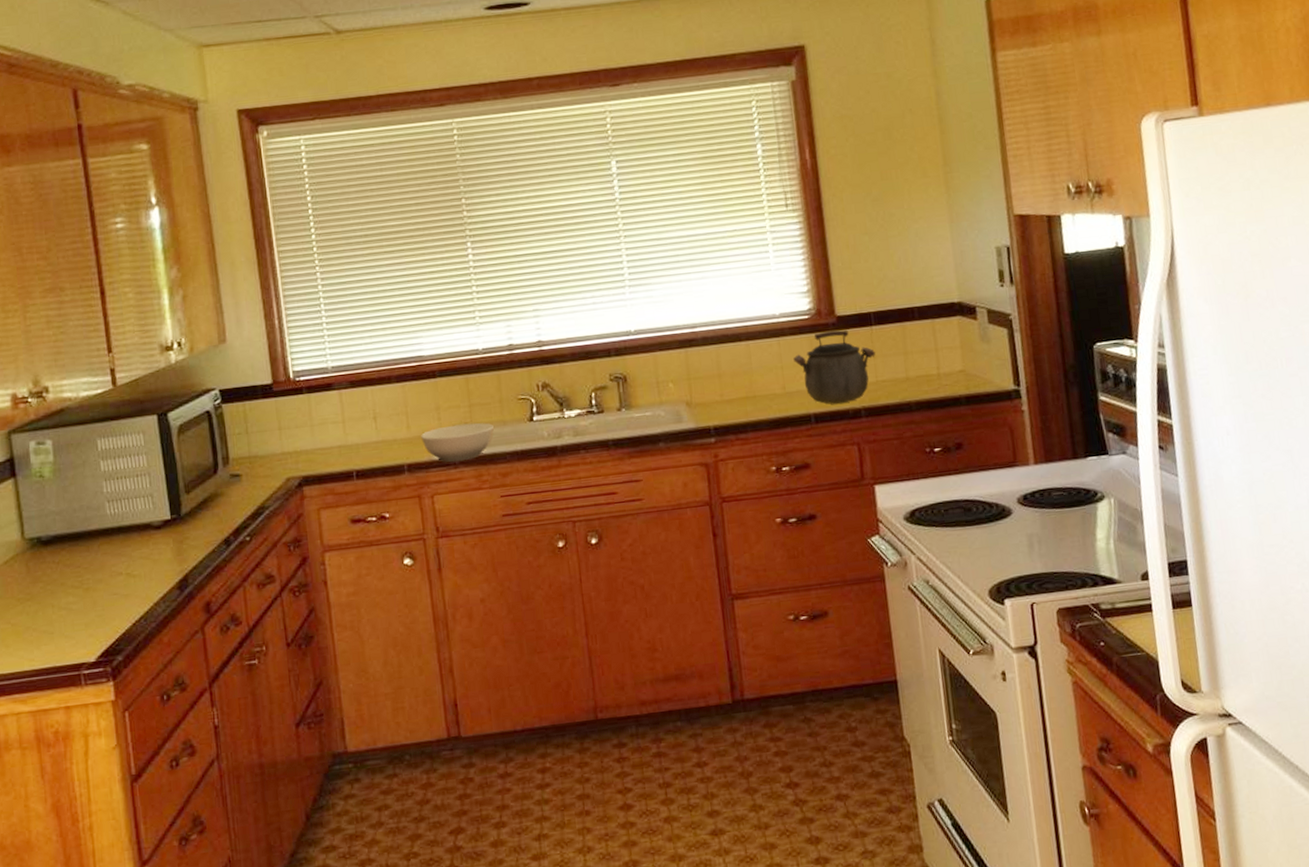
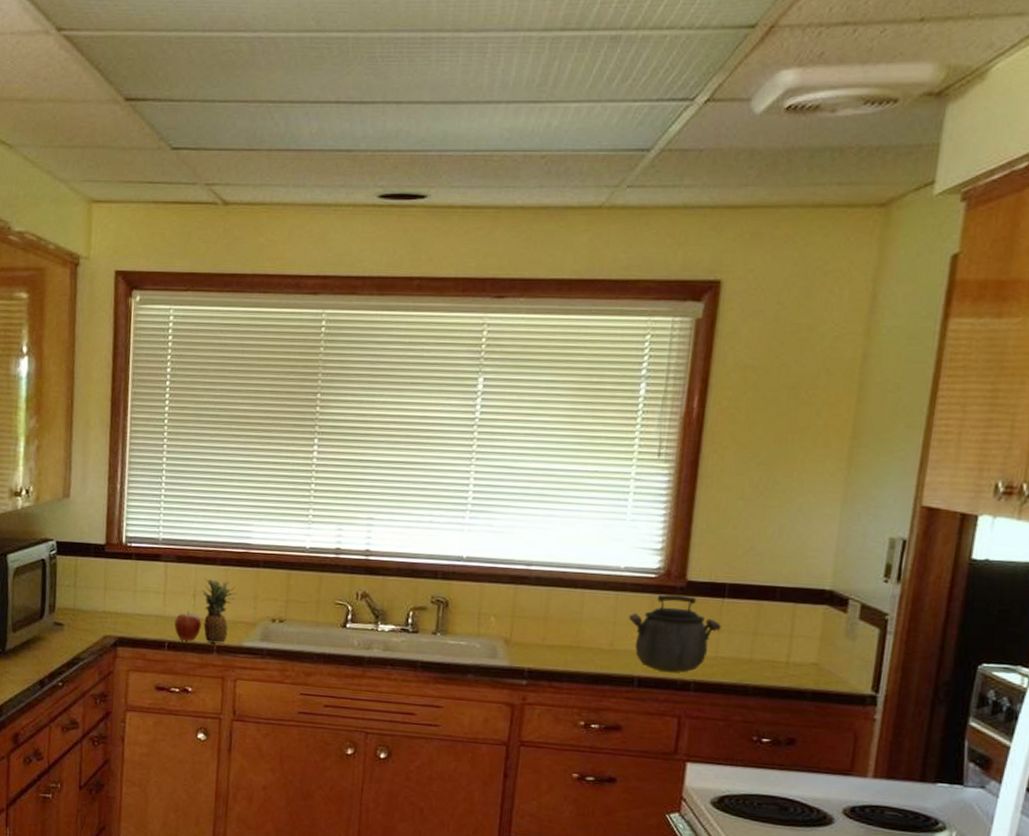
fruit: none [359,435,388,467] -> present [174,611,202,641]
fruit: none [381,398,418,464] -> present [201,578,237,644]
bowl: present [420,423,495,463] -> none [234,616,307,653]

